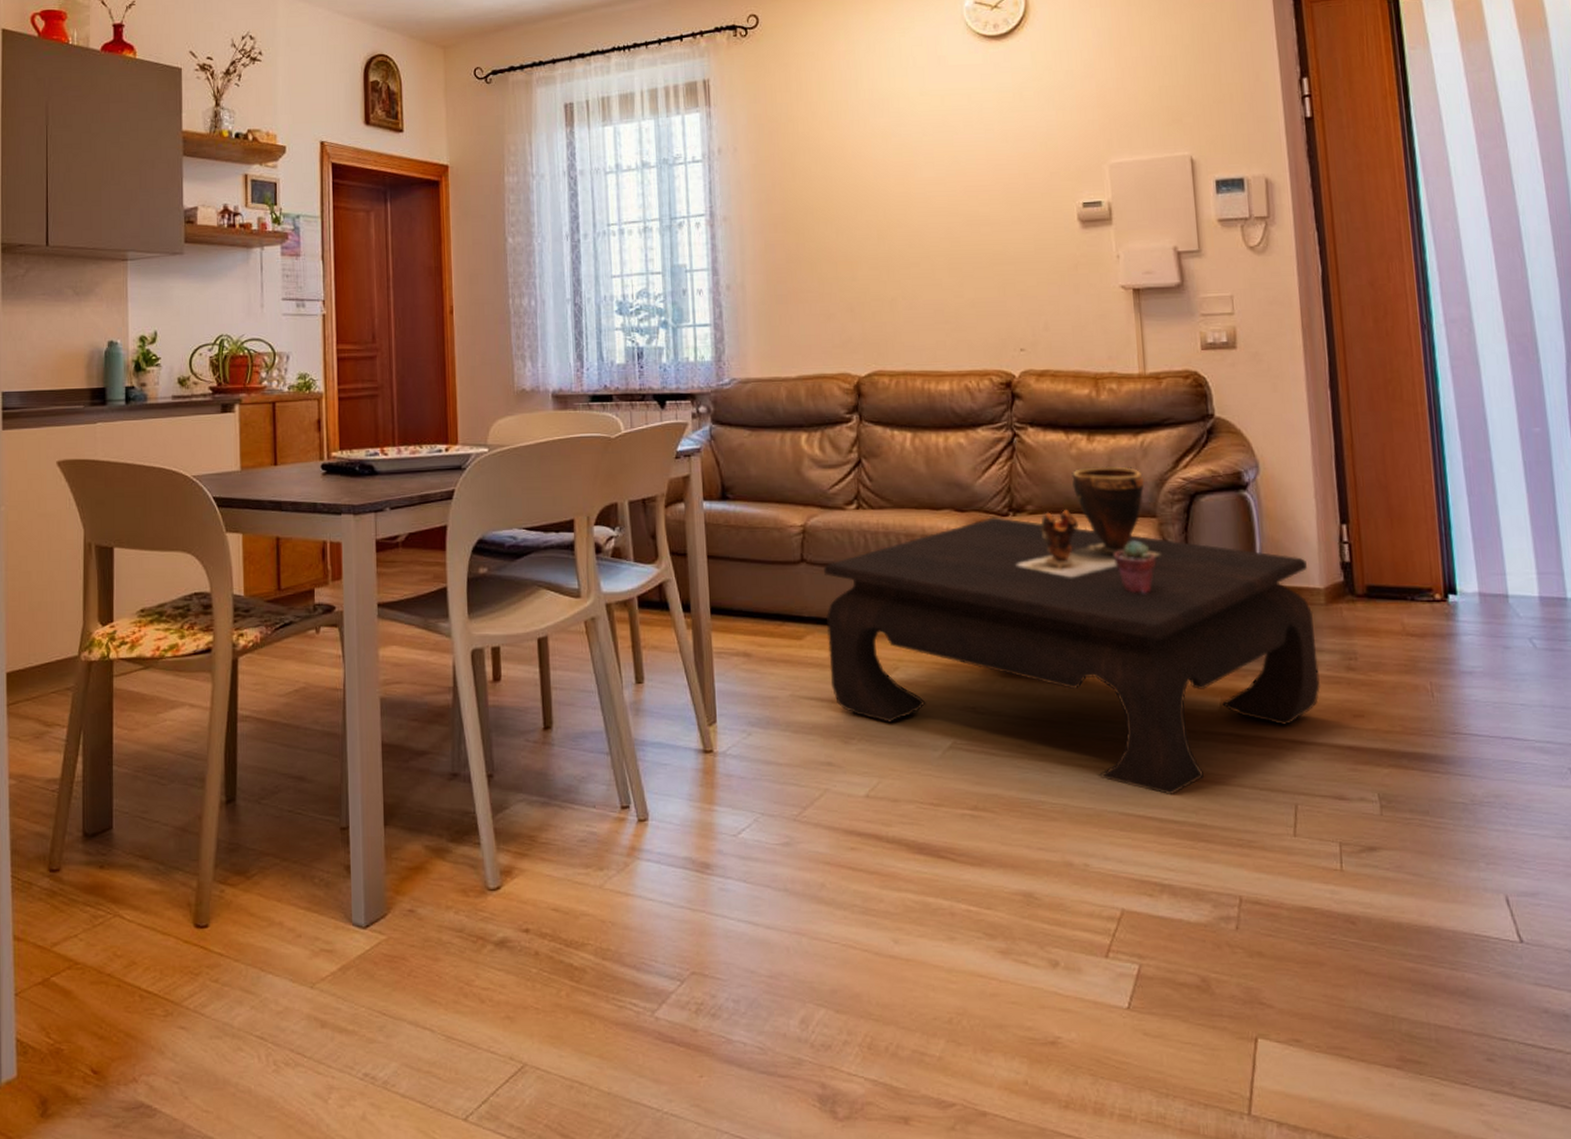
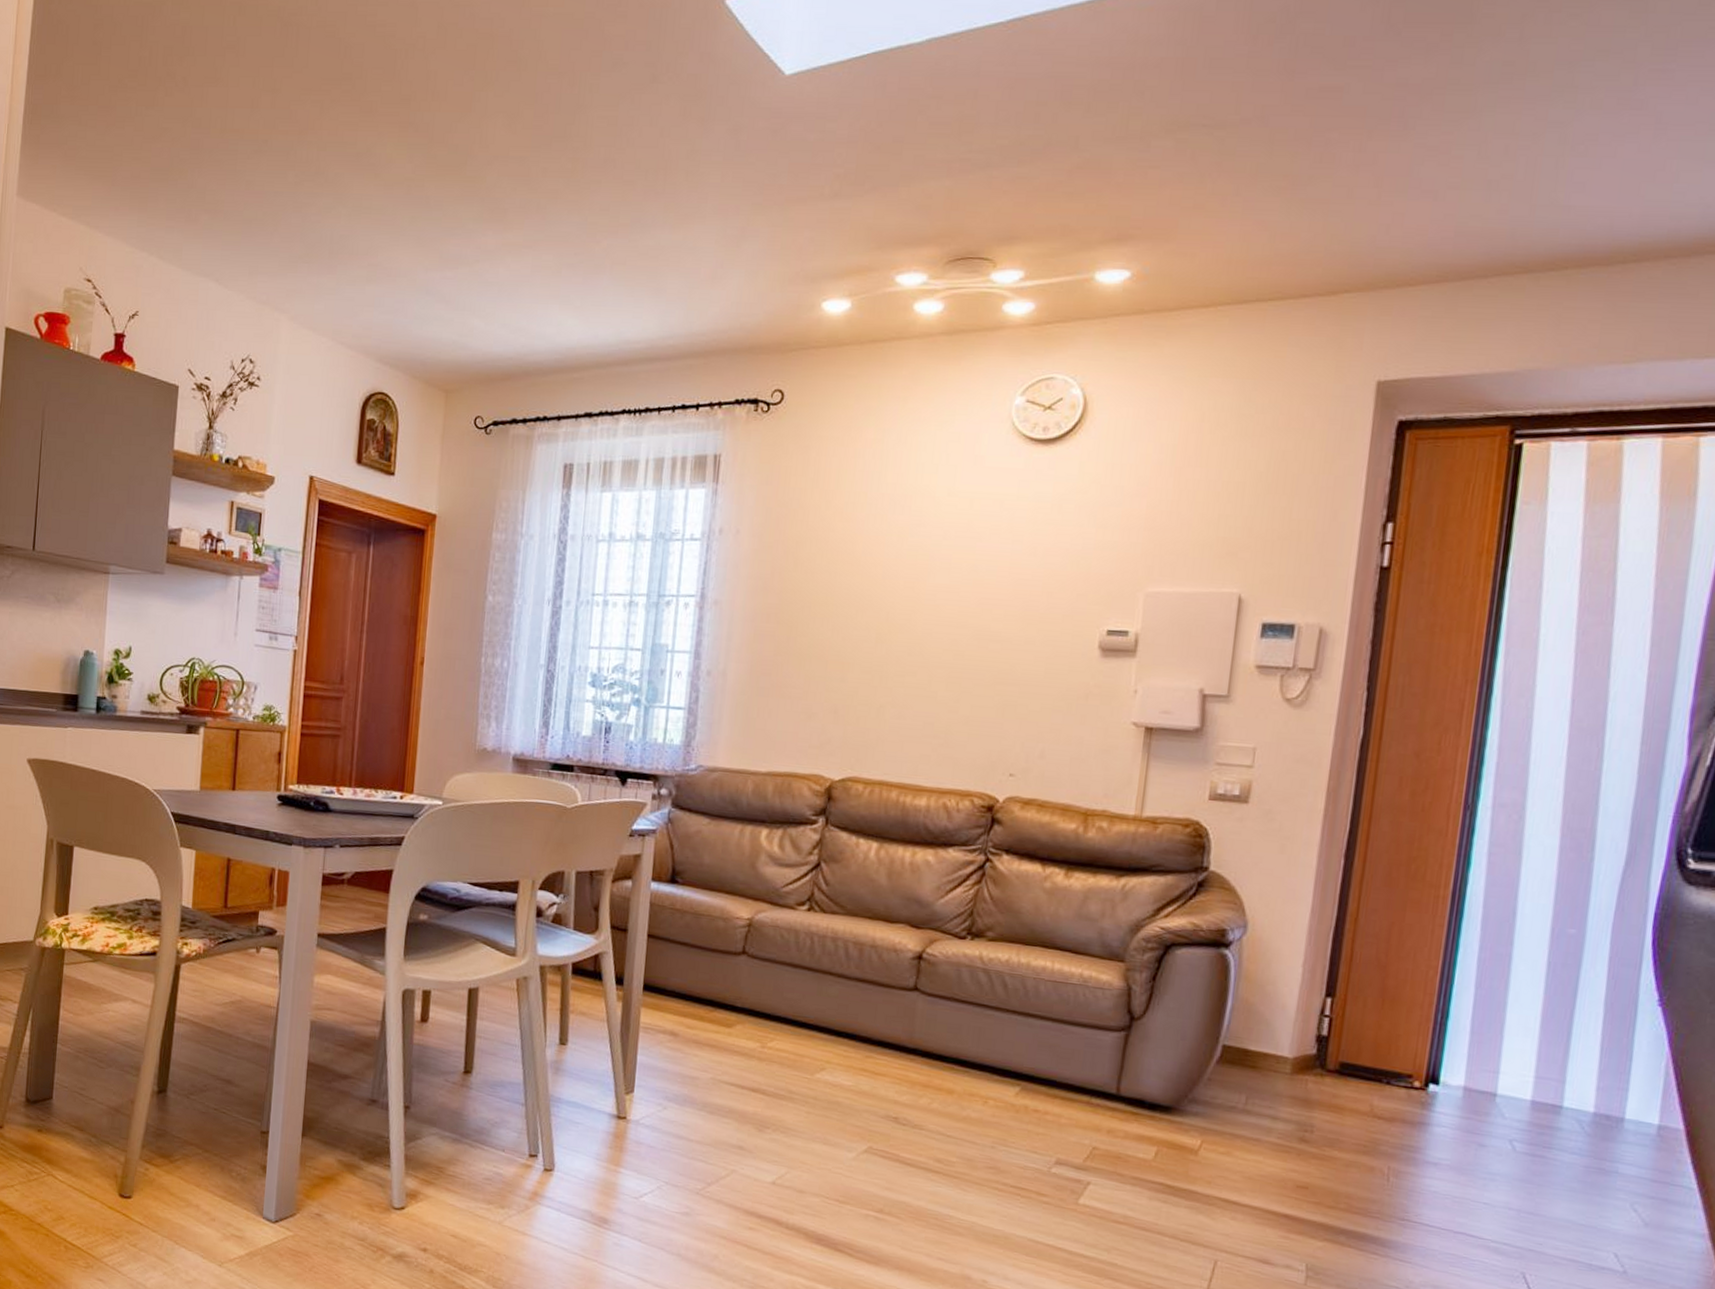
coffee table: present [824,517,1321,796] -> none [754,938,1279,1231]
clay pot: present [1015,465,1161,578] -> none [964,902,1122,1009]
potted succulent: present [1114,540,1156,594] -> none [1070,981,1116,1036]

